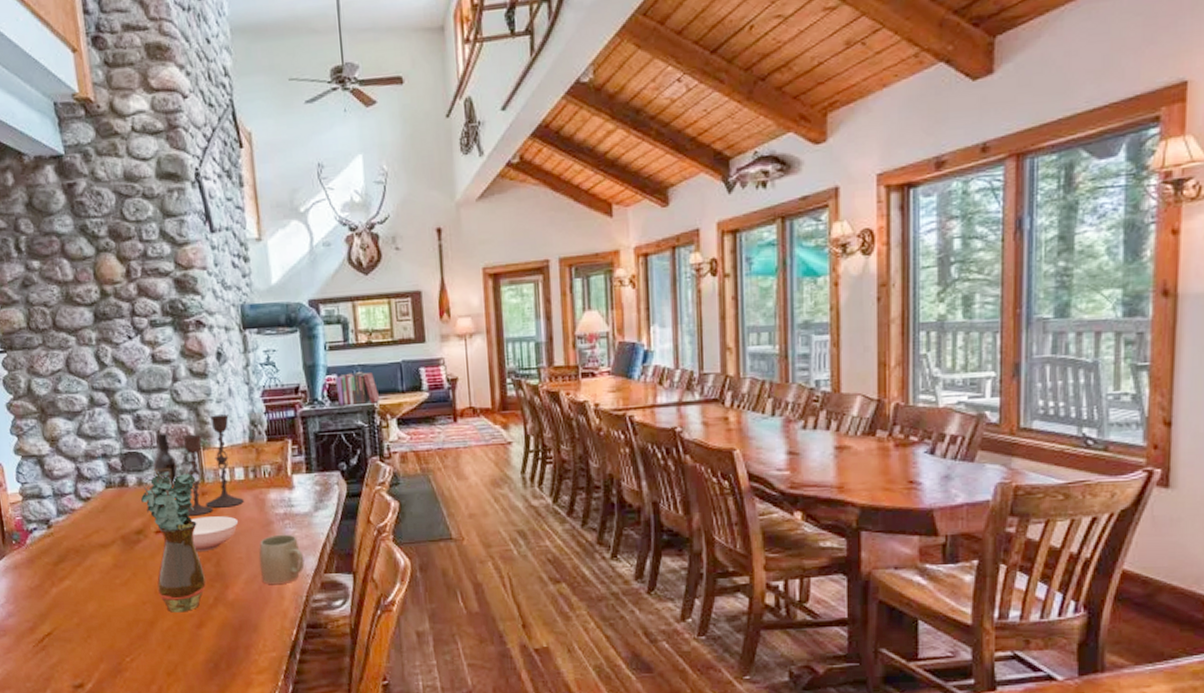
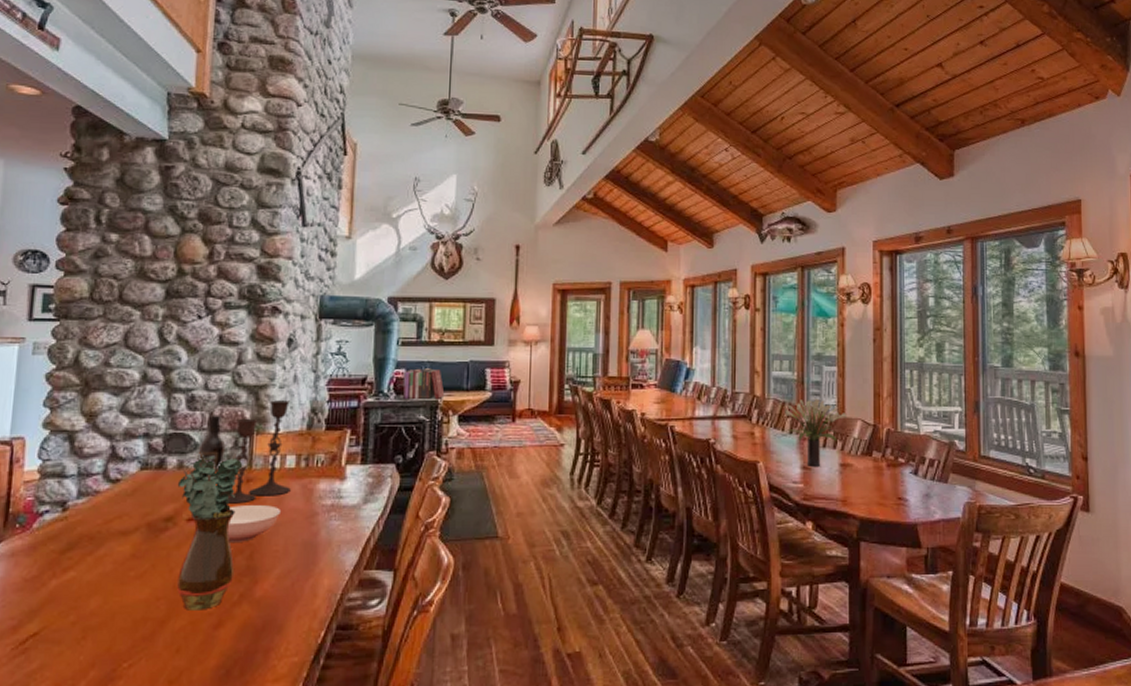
mug: present [258,534,305,585] -> none [295,526,345,582]
flower arrangement: none [764,374,845,453] -> present [784,398,848,468]

